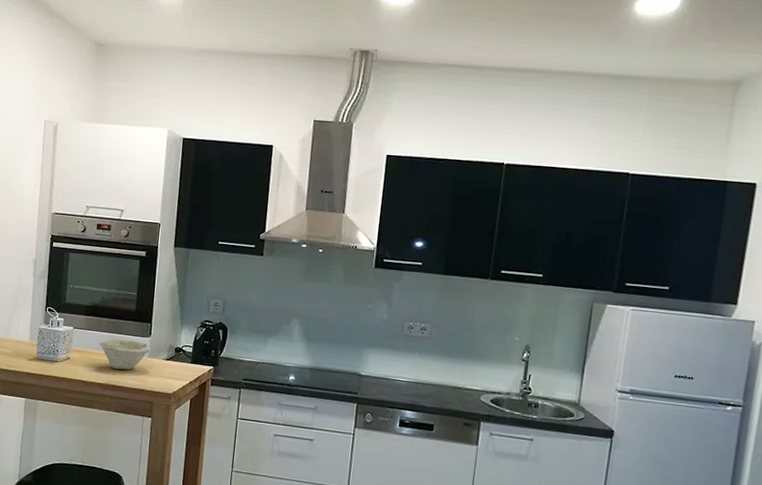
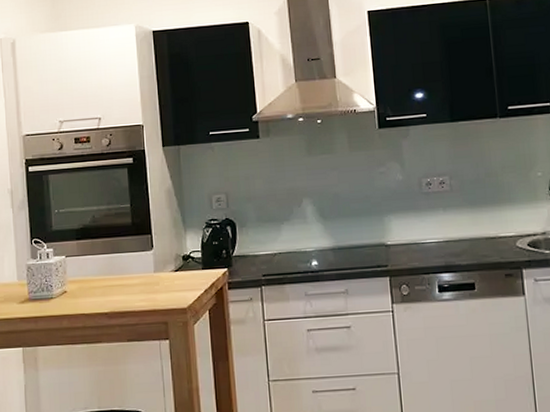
bowl: present [99,338,151,370] -> none [96,257,156,293]

